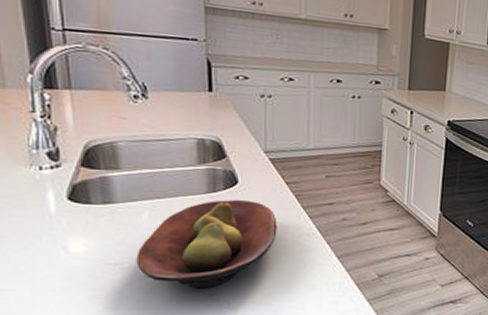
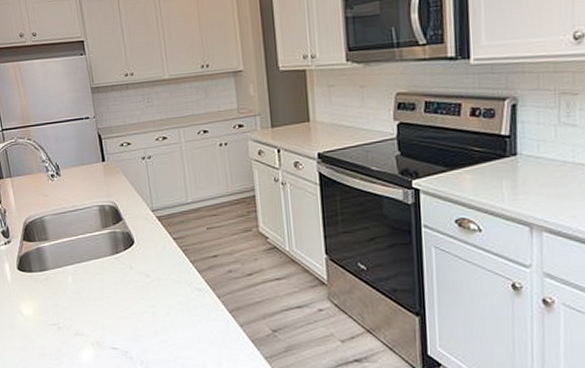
fruit bowl: present [136,199,277,289] -> none [67,258,172,346]

